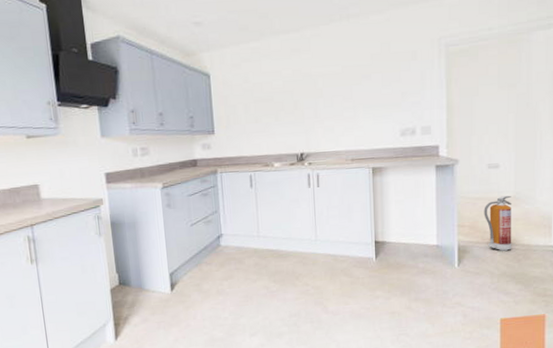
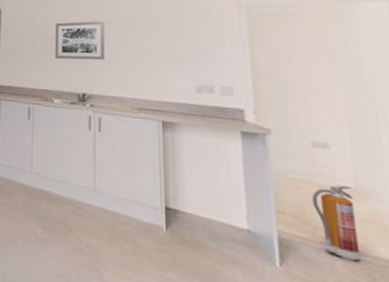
wall art: none [269,74,320,122] -> present [55,20,105,61]

